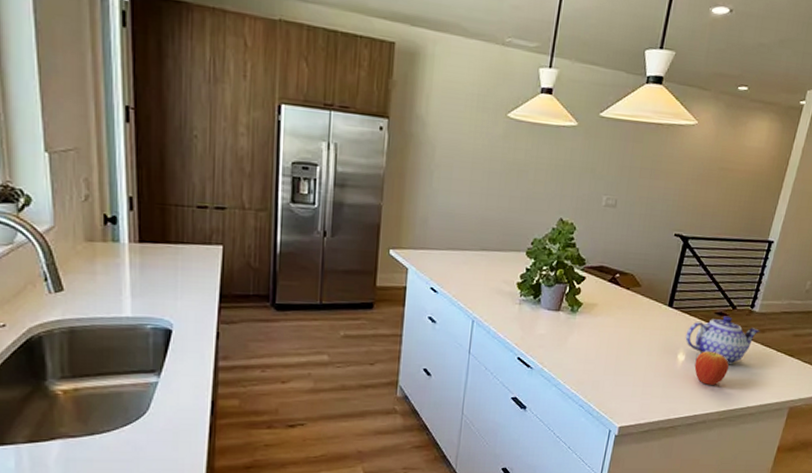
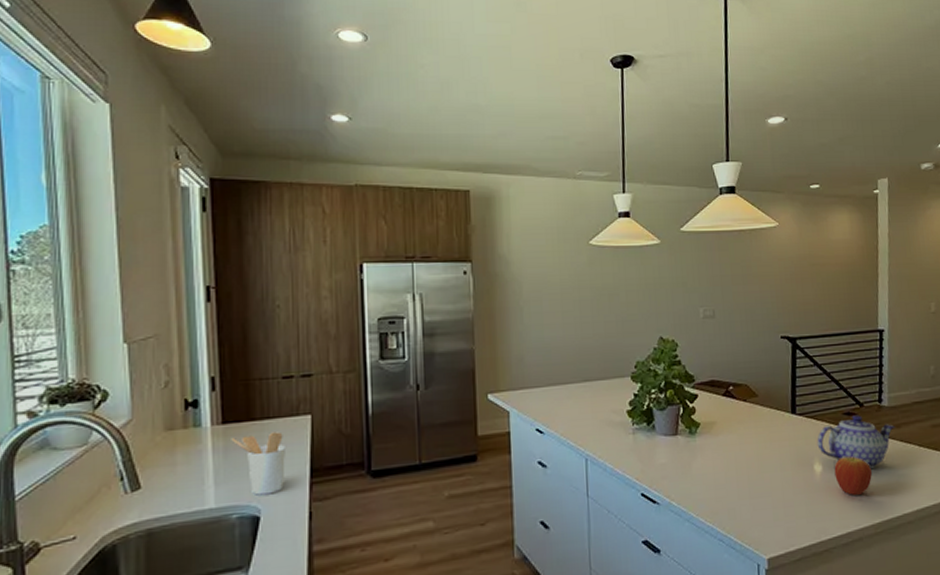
utensil holder: none [147,256,197,312] -> present [231,432,286,496]

